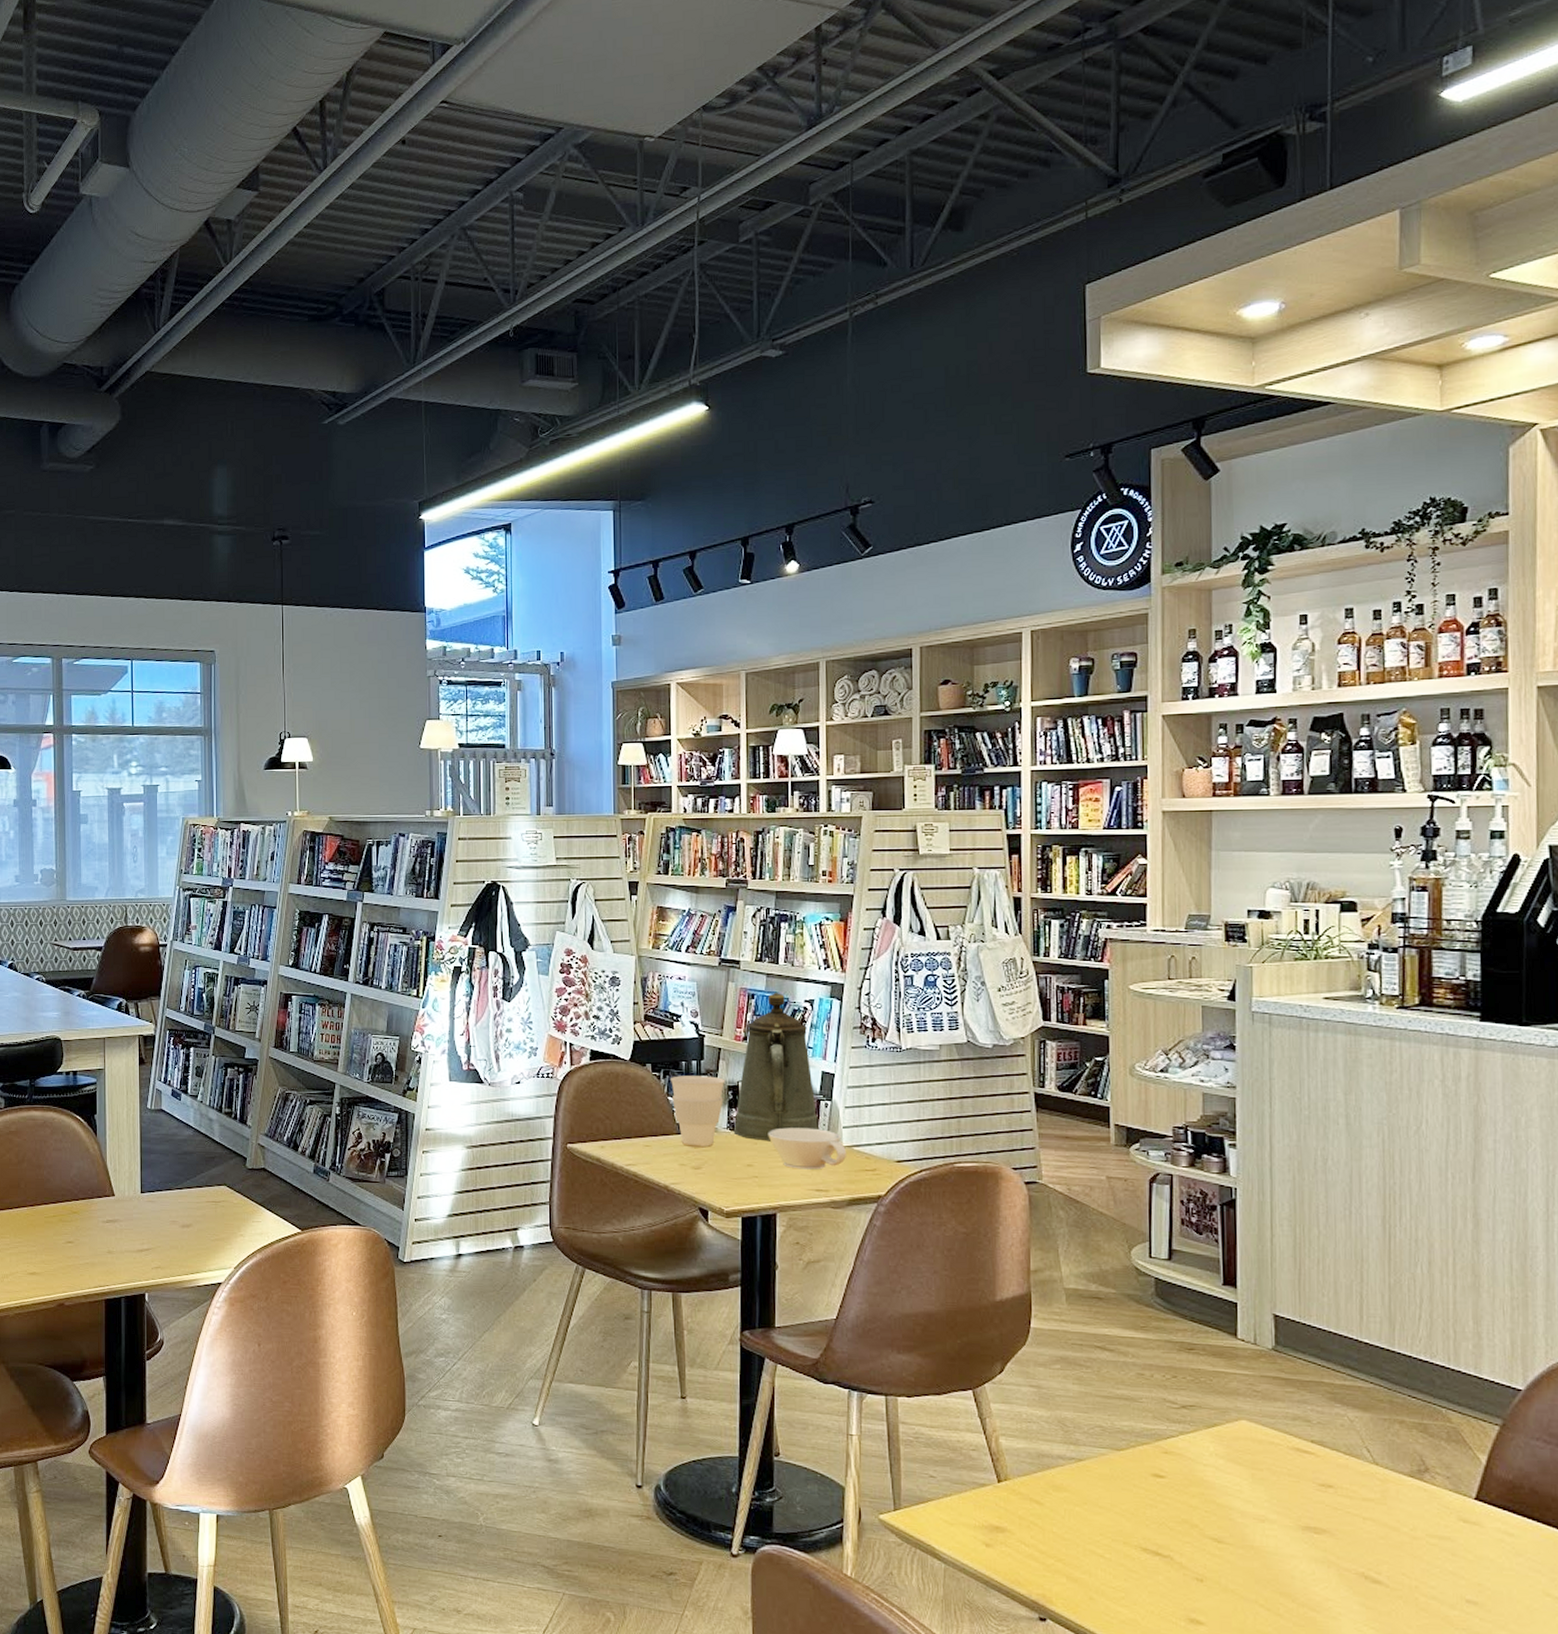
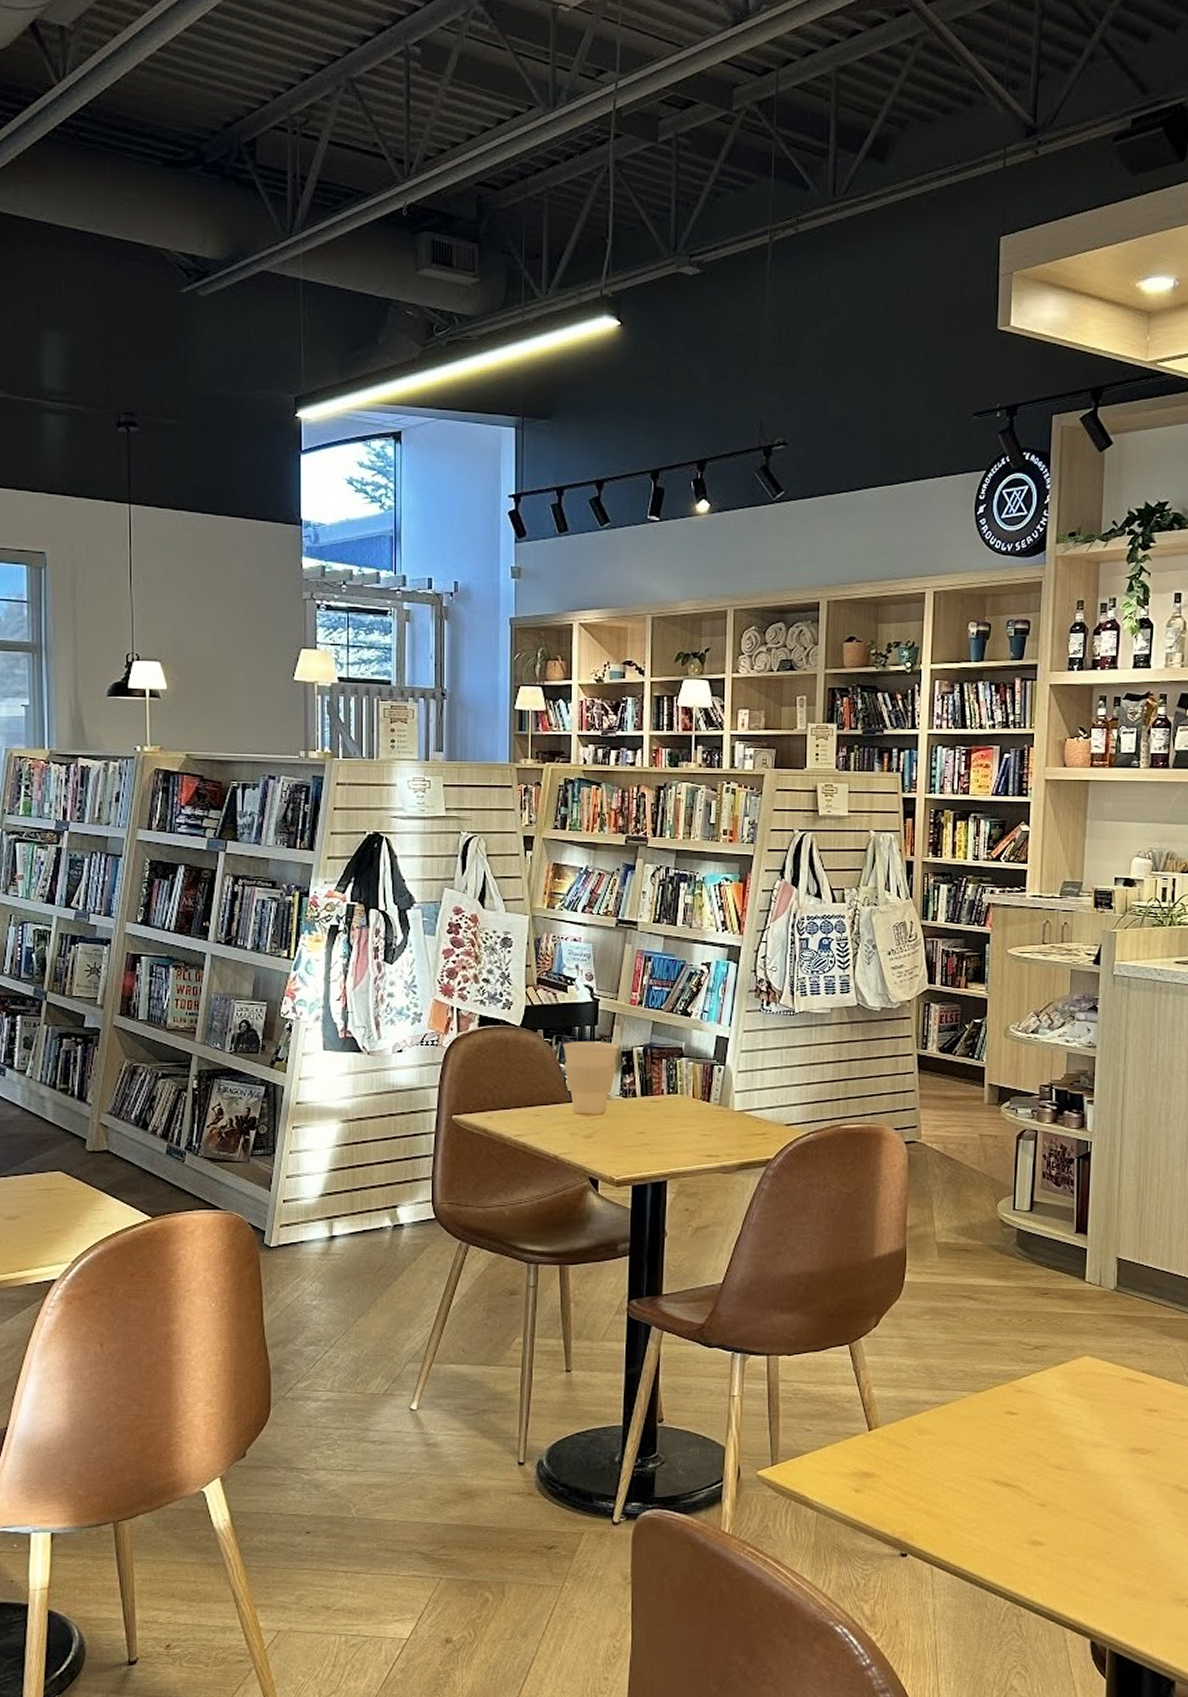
coffee pot: present [733,993,818,1142] -> none [626,955,711,1108]
cup: present [768,1127,847,1170] -> none [661,1093,739,1135]

